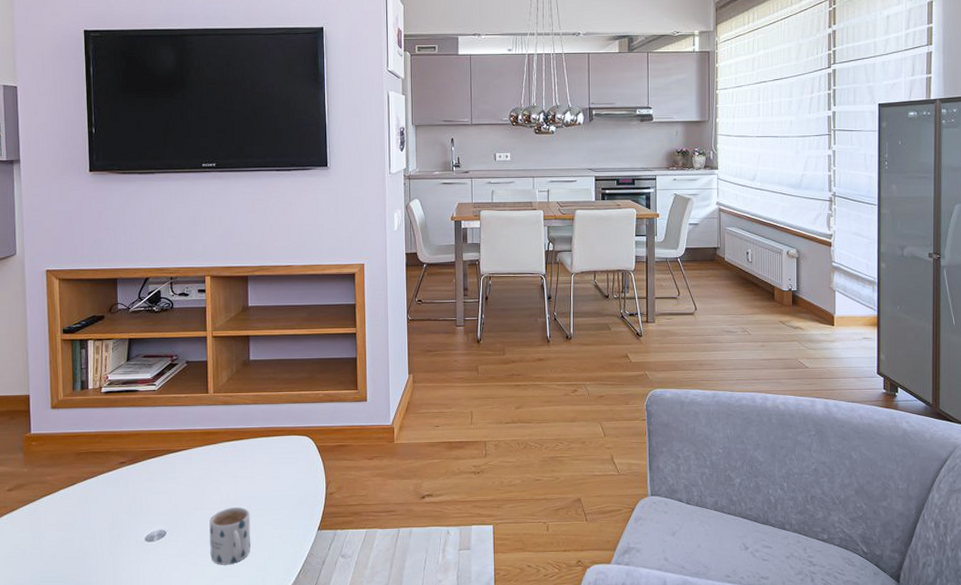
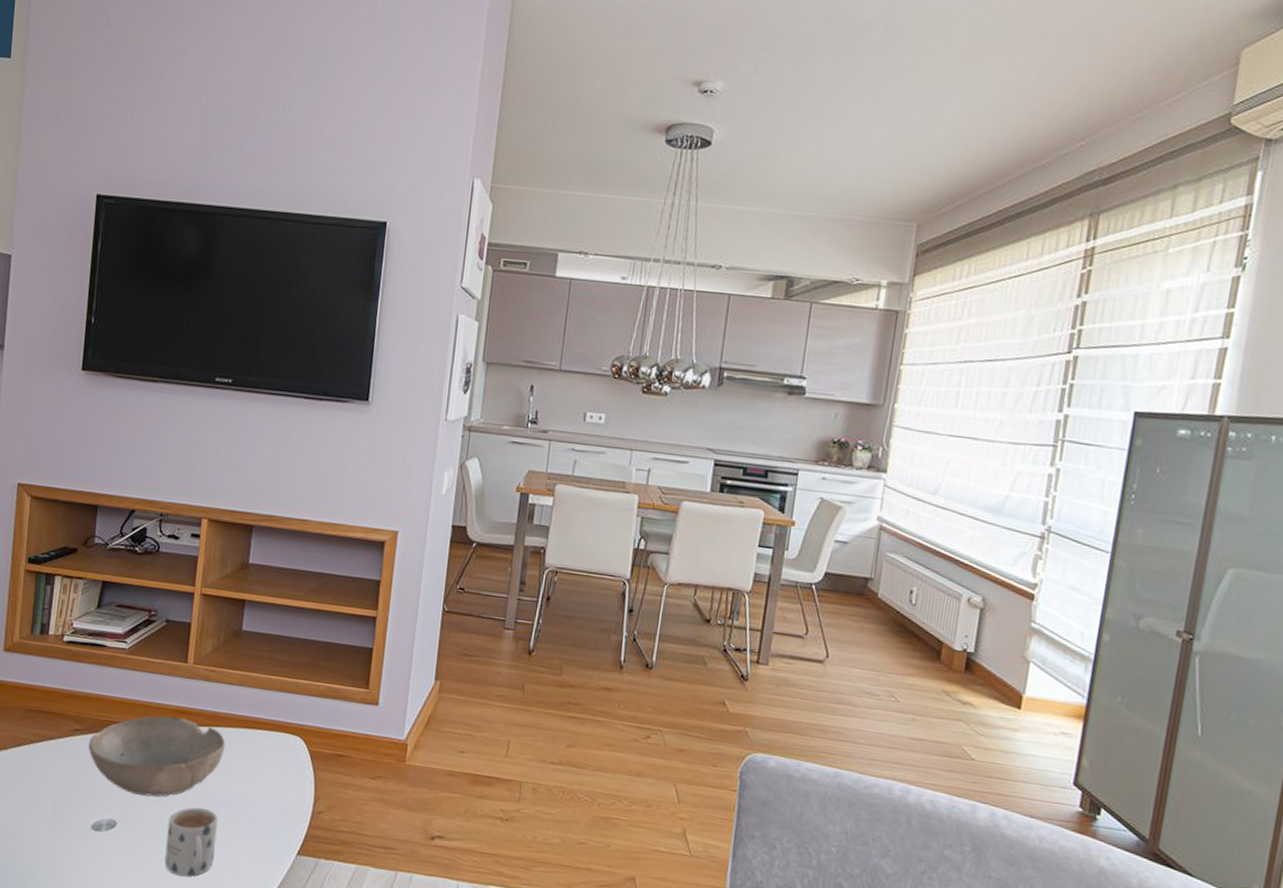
bowl: none [134,438,248,506] -> present [89,716,226,797]

